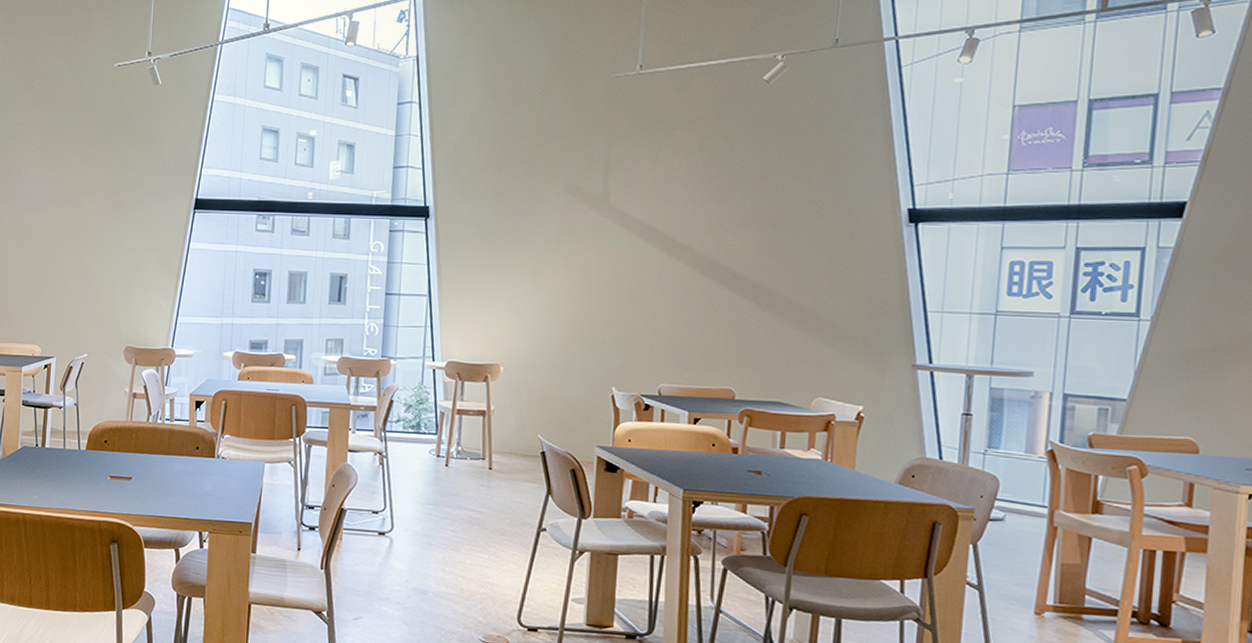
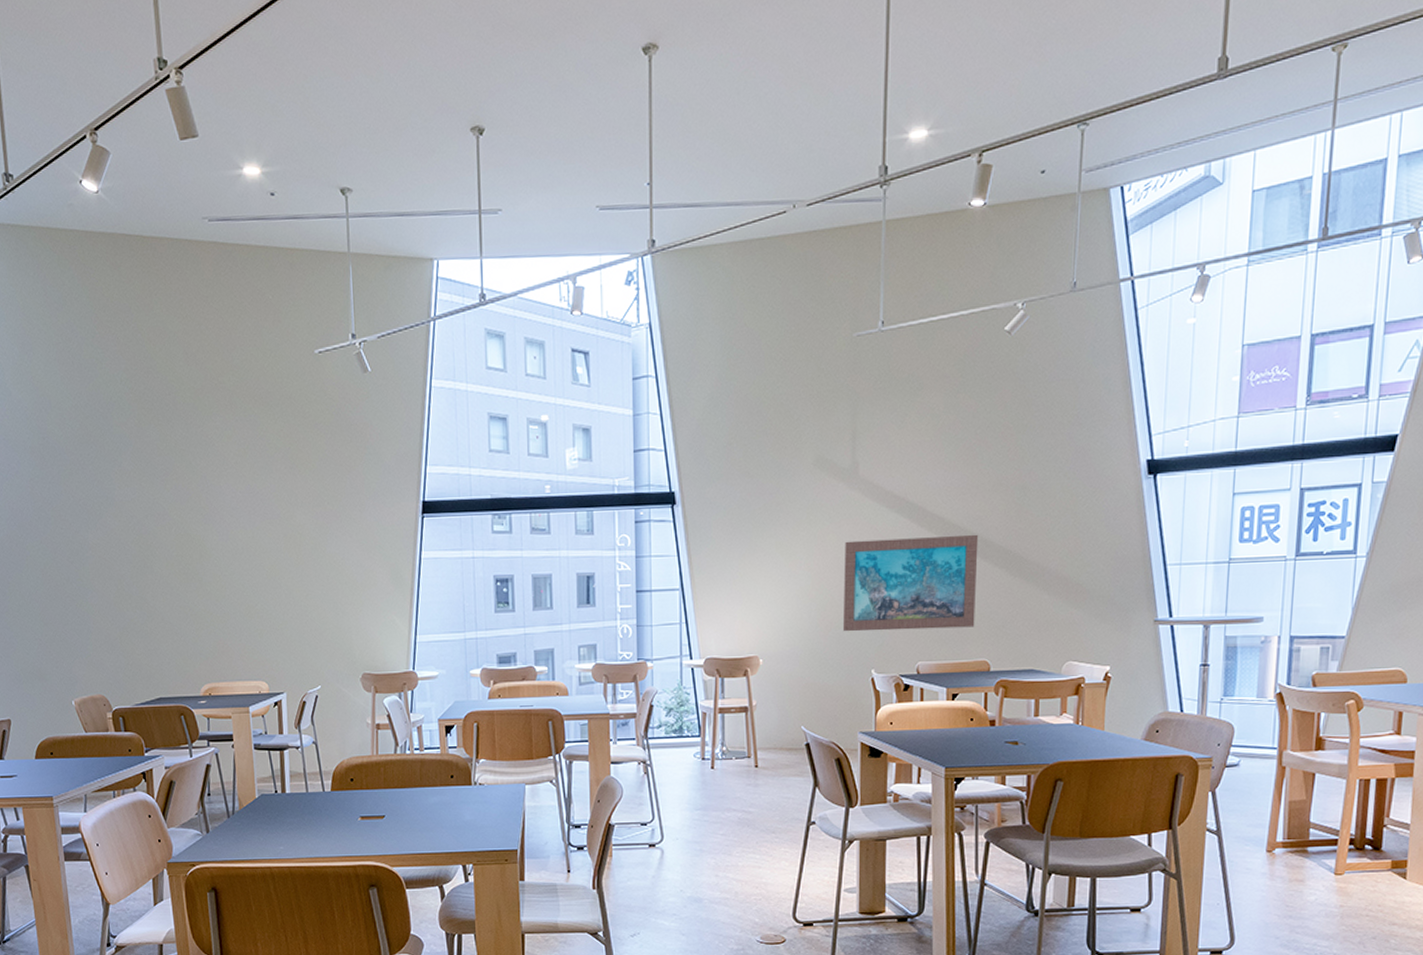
wall art: none [585,263,728,356] -> present [842,534,979,632]

